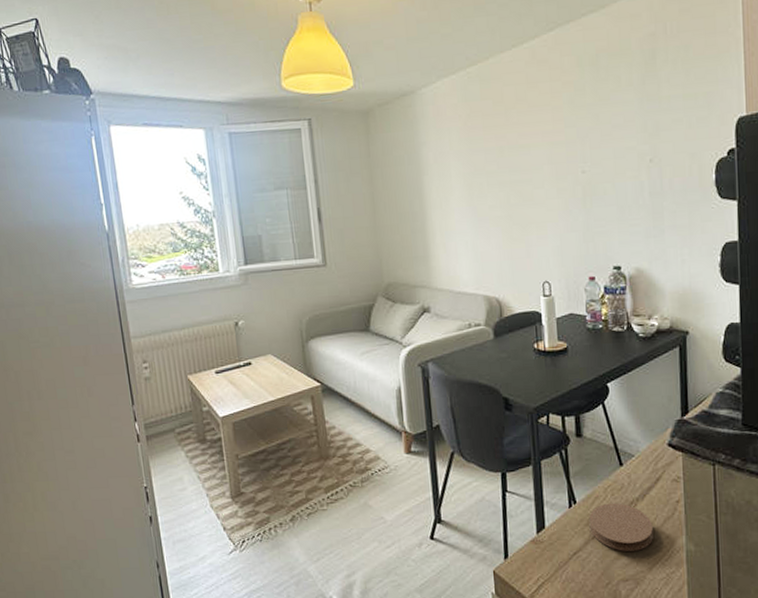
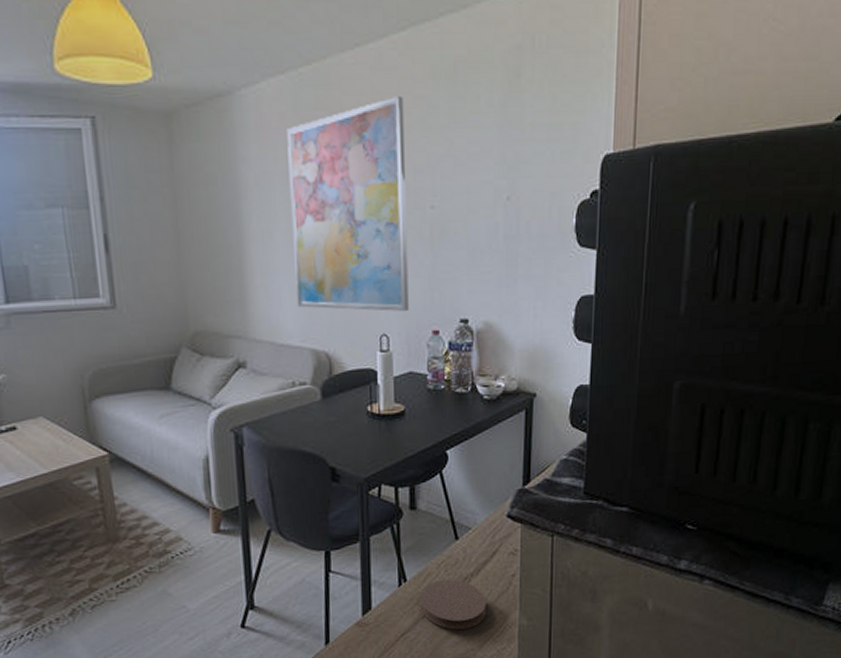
wall art: none [458,82,567,262] -> present [287,95,409,312]

